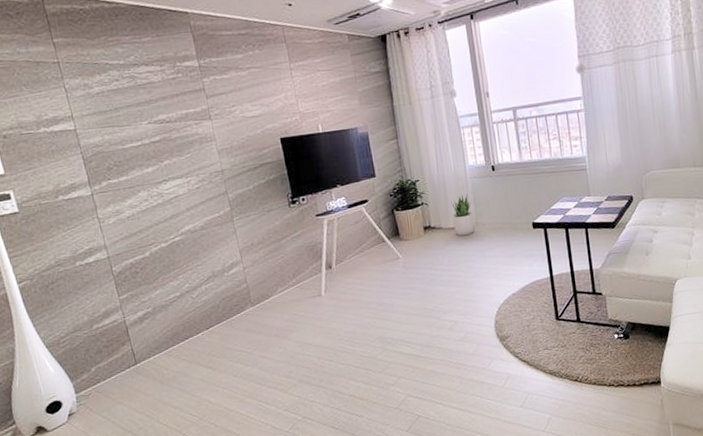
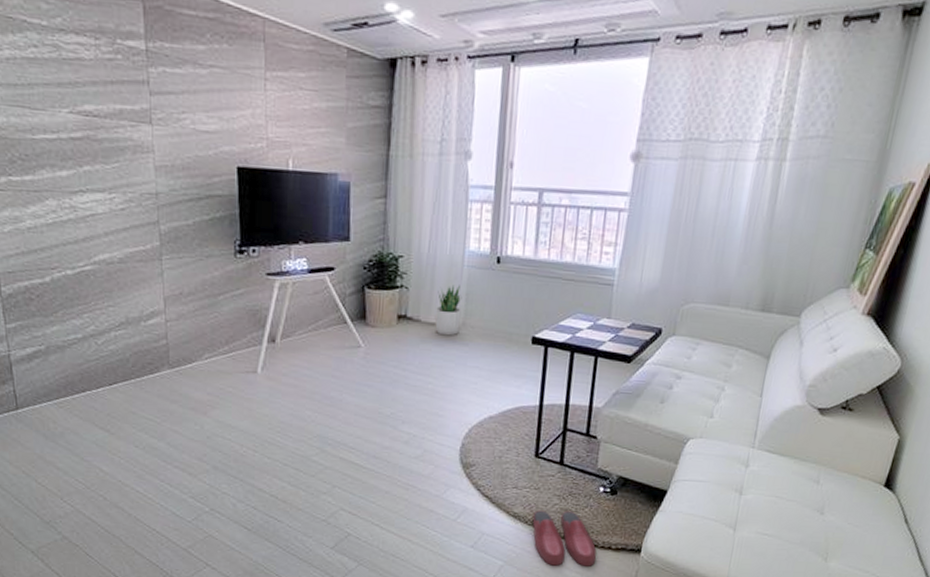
slippers: none [565,359,625,410] -> present [532,510,597,567]

